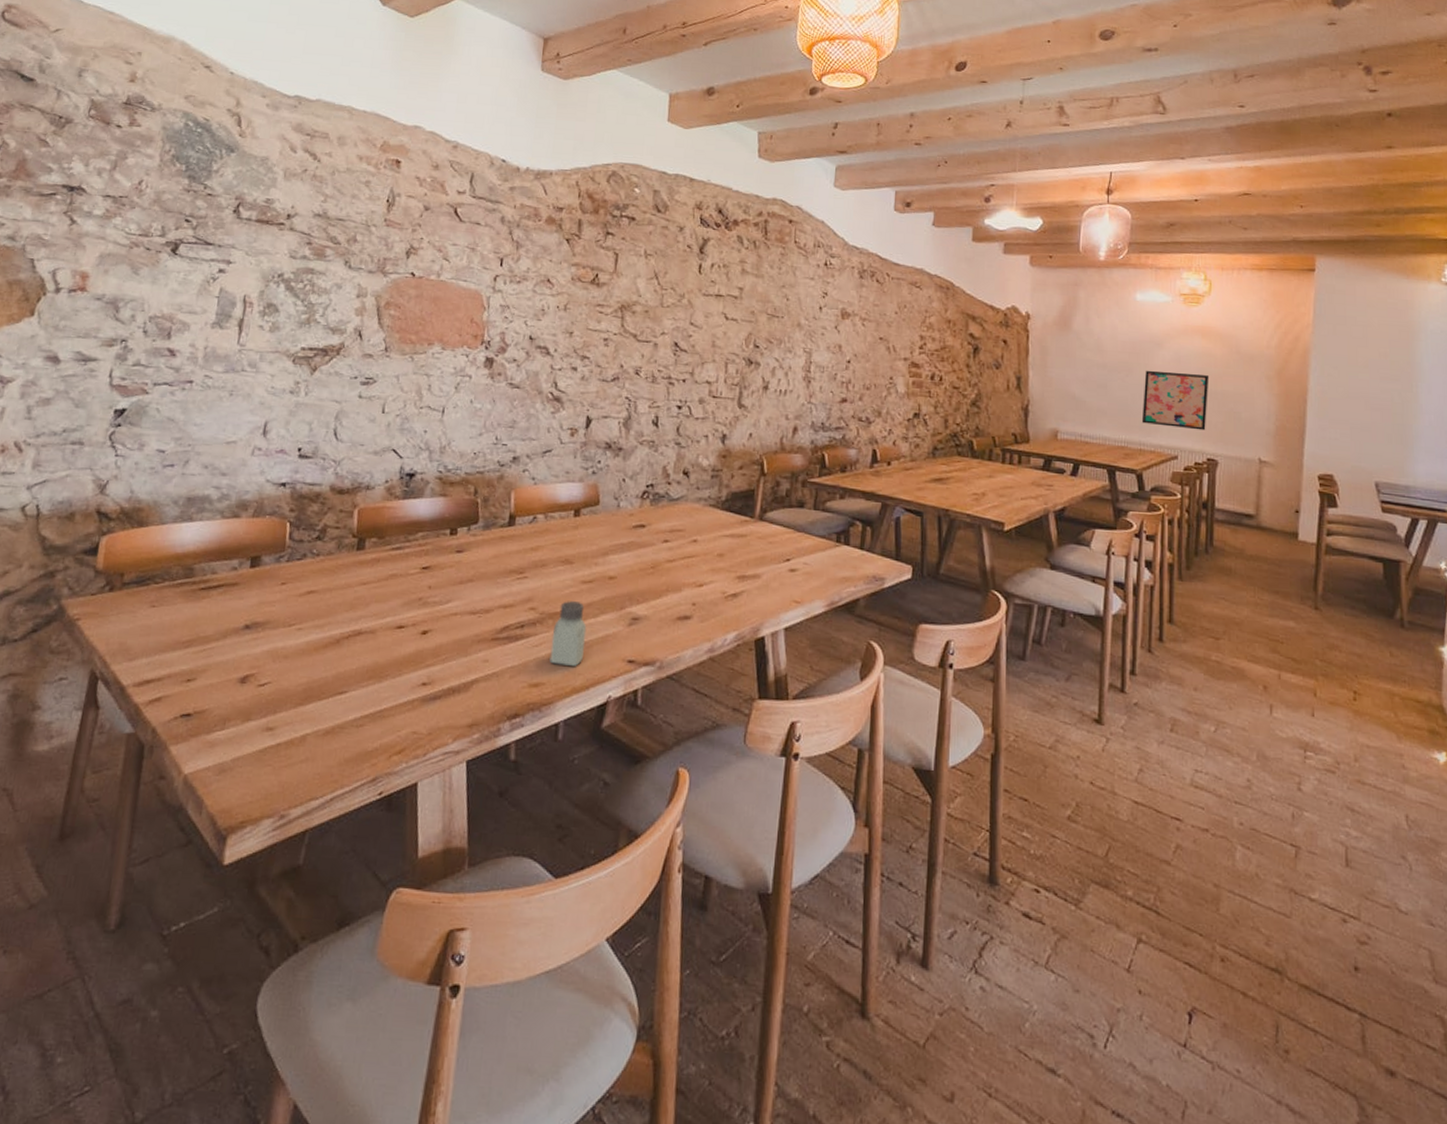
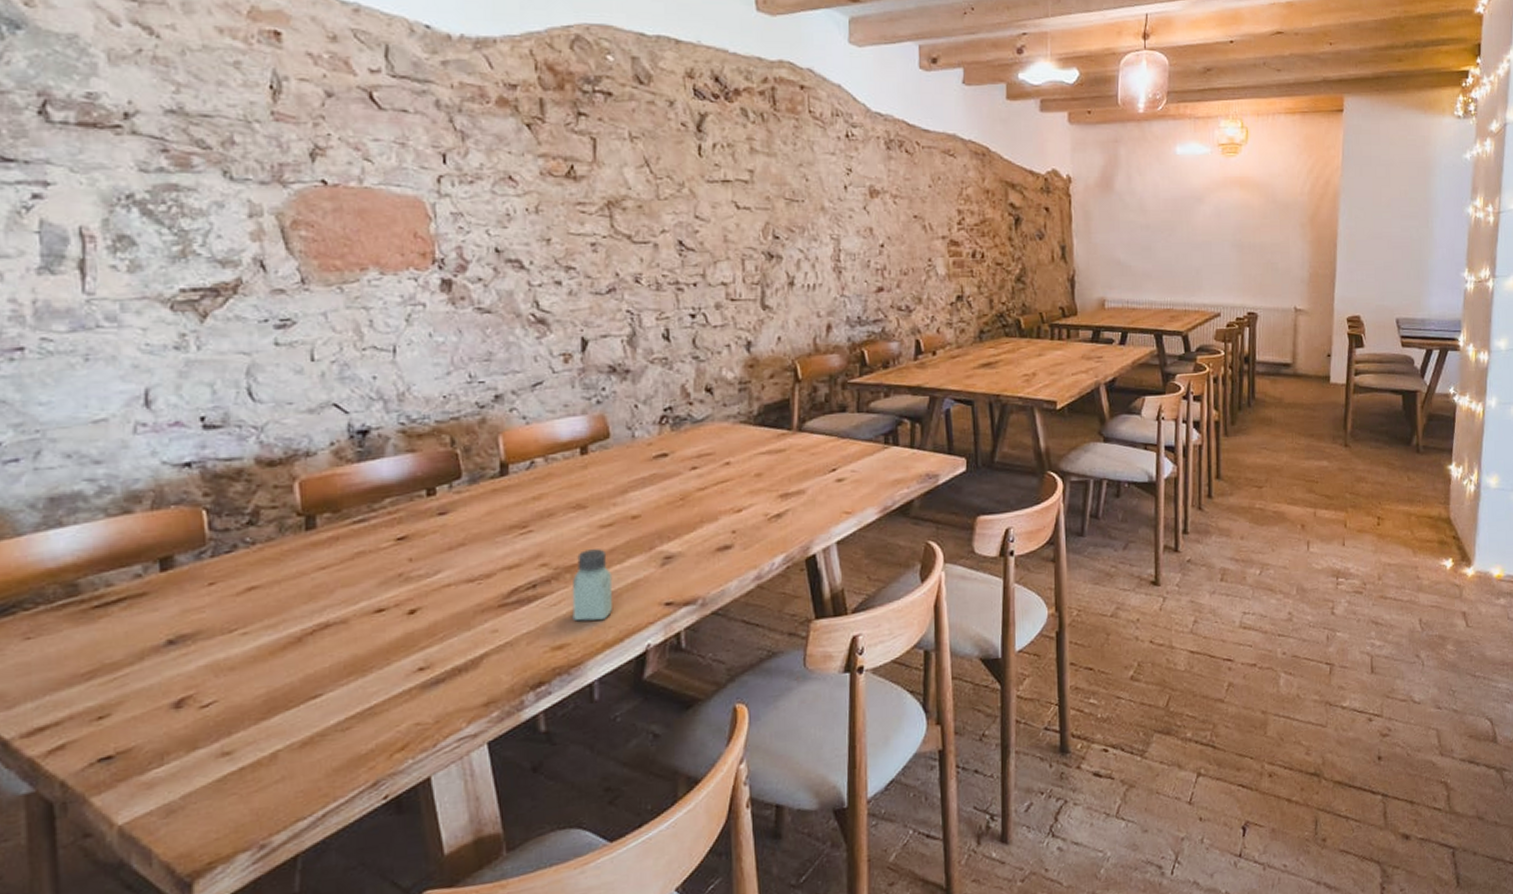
wall art: present [1141,370,1210,431] -> none [1185,227,1248,285]

